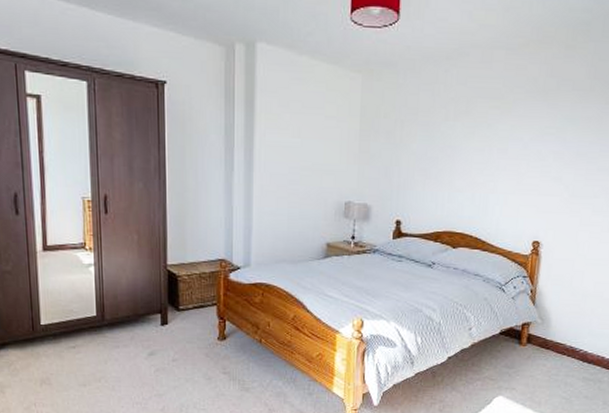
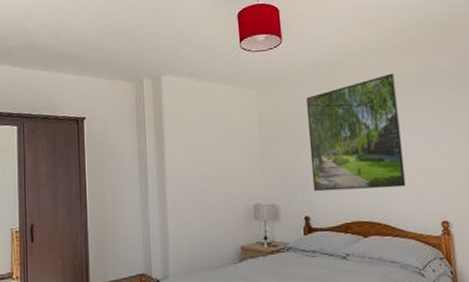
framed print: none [409,74,518,202] -> present [306,73,406,192]

